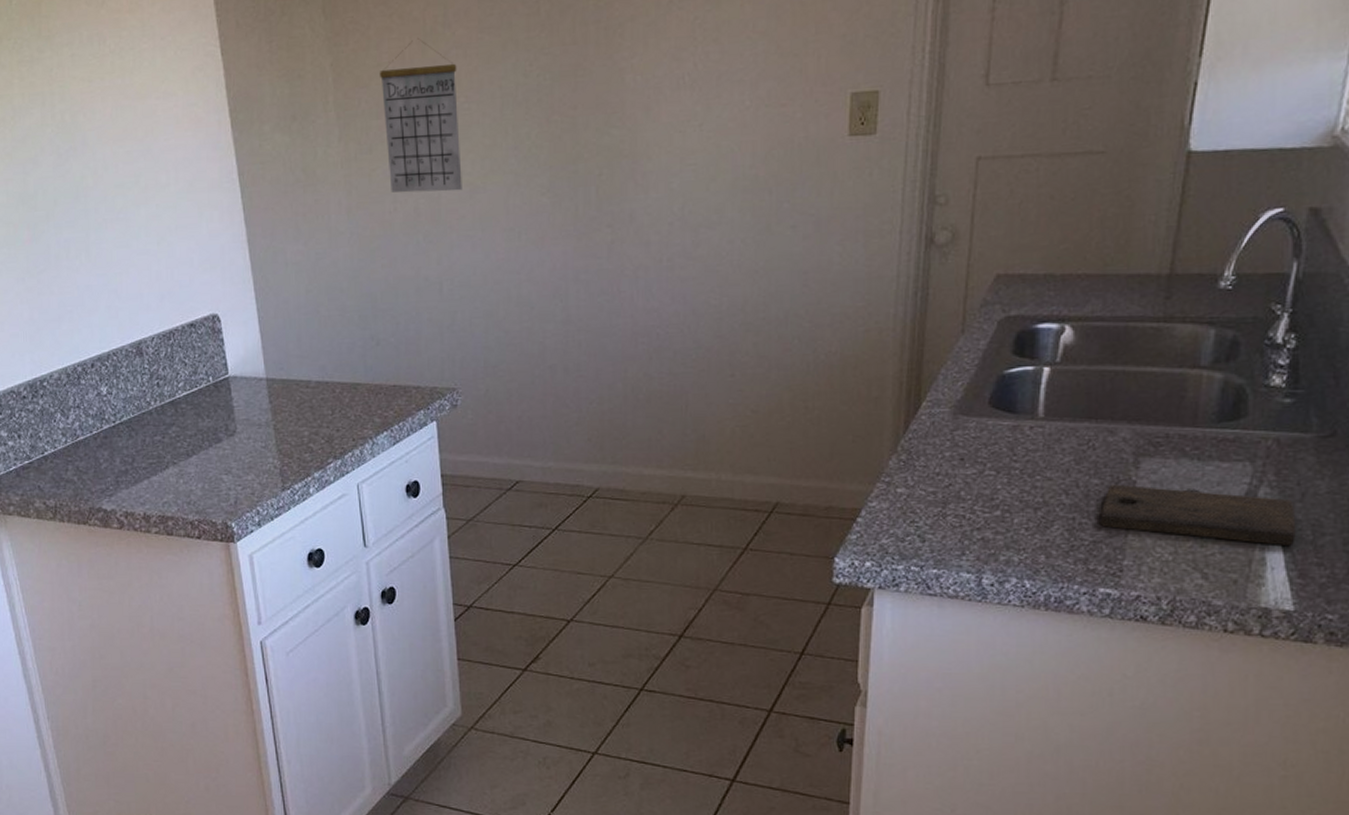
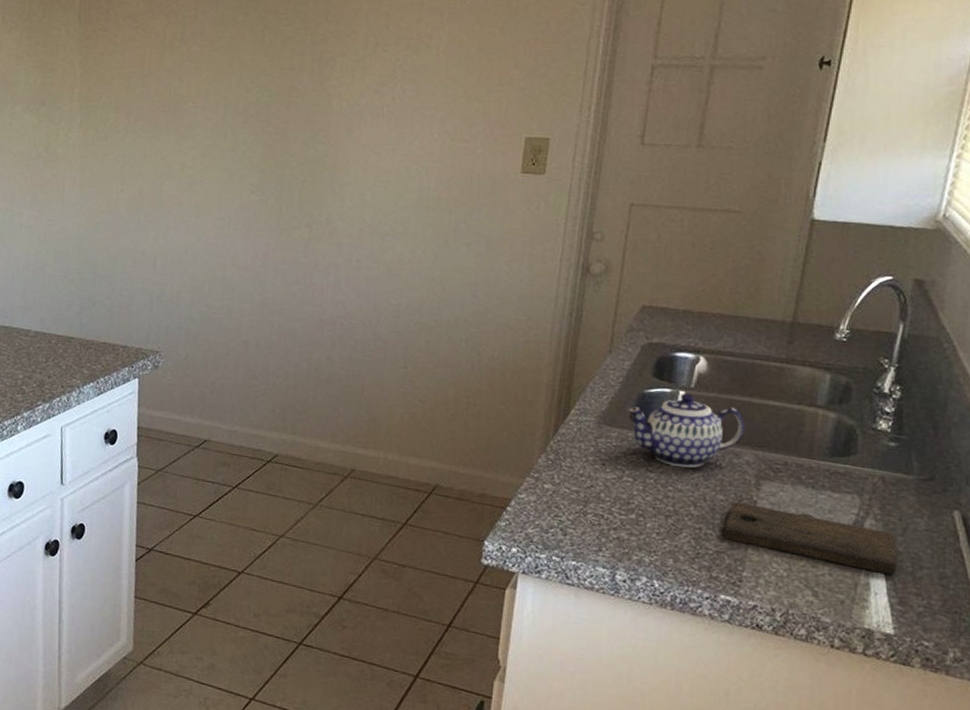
calendar: present [379,38,462,193] -> none [120,49,189,181]
teapot: none [988,369,1120,453] -> present [629,393,745,468]

